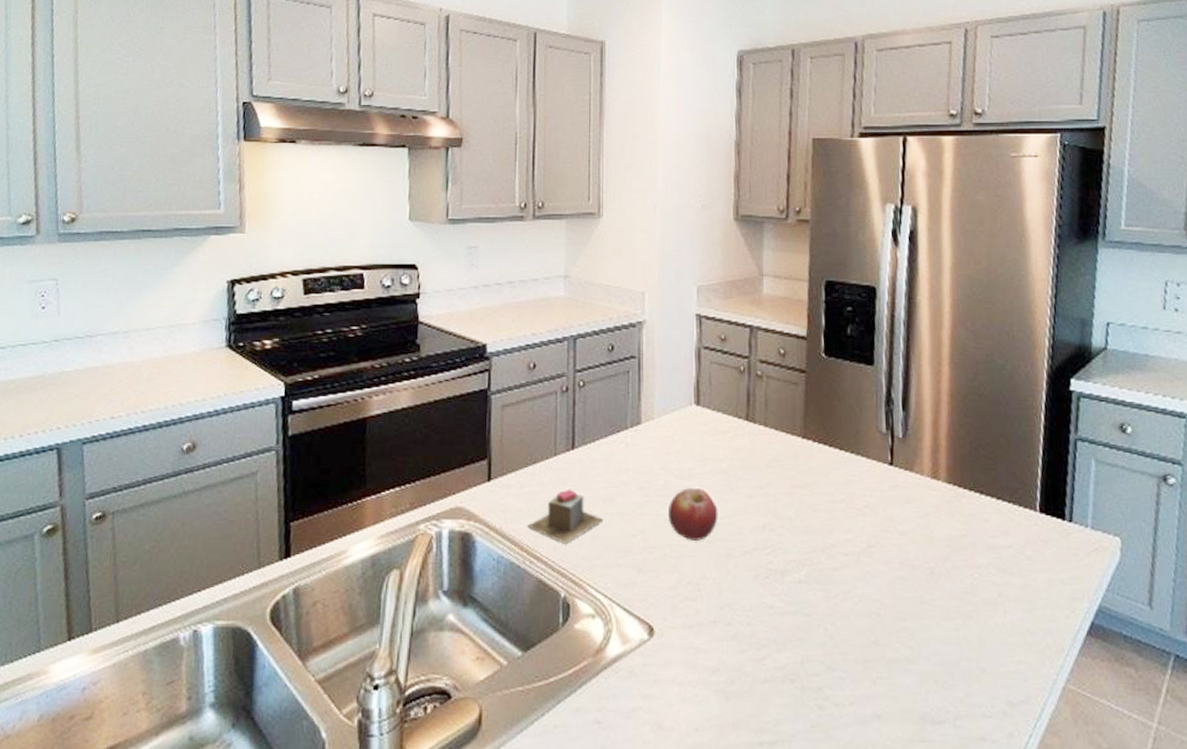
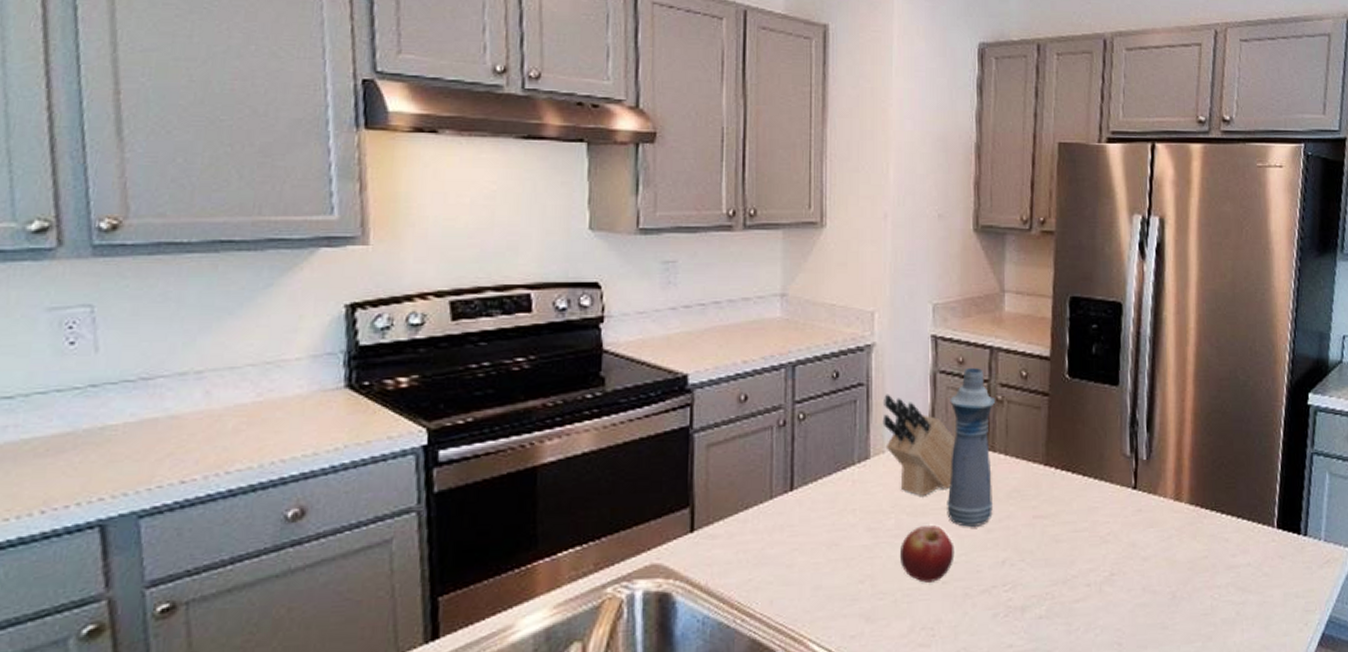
sponge: present [528,489,604,543] -> none [739,535,827,596]
knife block: none [652,366,719,461] -> present [882,394,956,496]
bottle: none [711,344,755,492] -> present [947,367,995,527]

